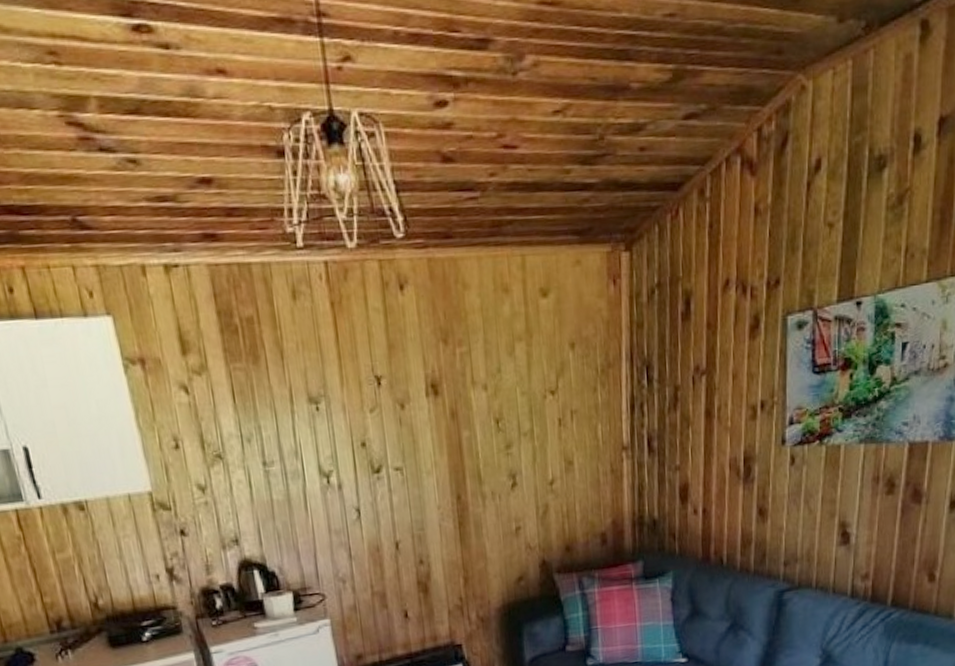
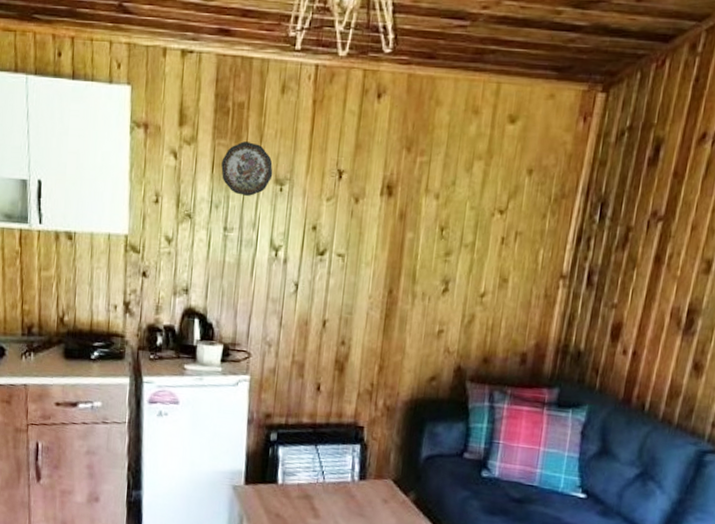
decorative plate: none [242,361,305,423] -> present [221,141,273,196]

